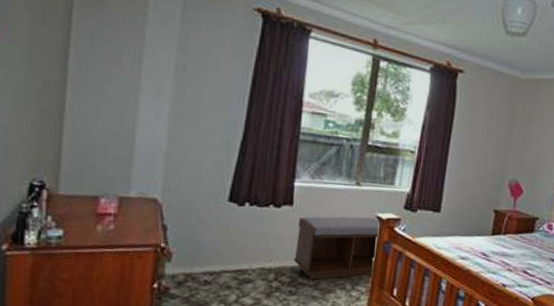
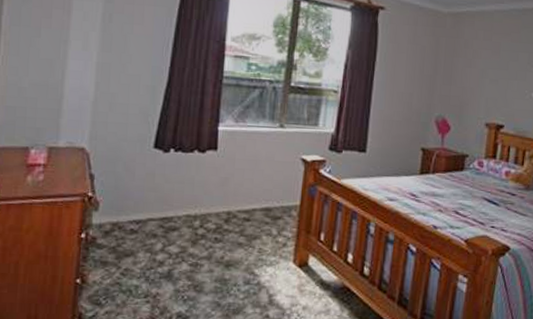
bench: present [293,216,380,280] -> none [218,159,305,226]

